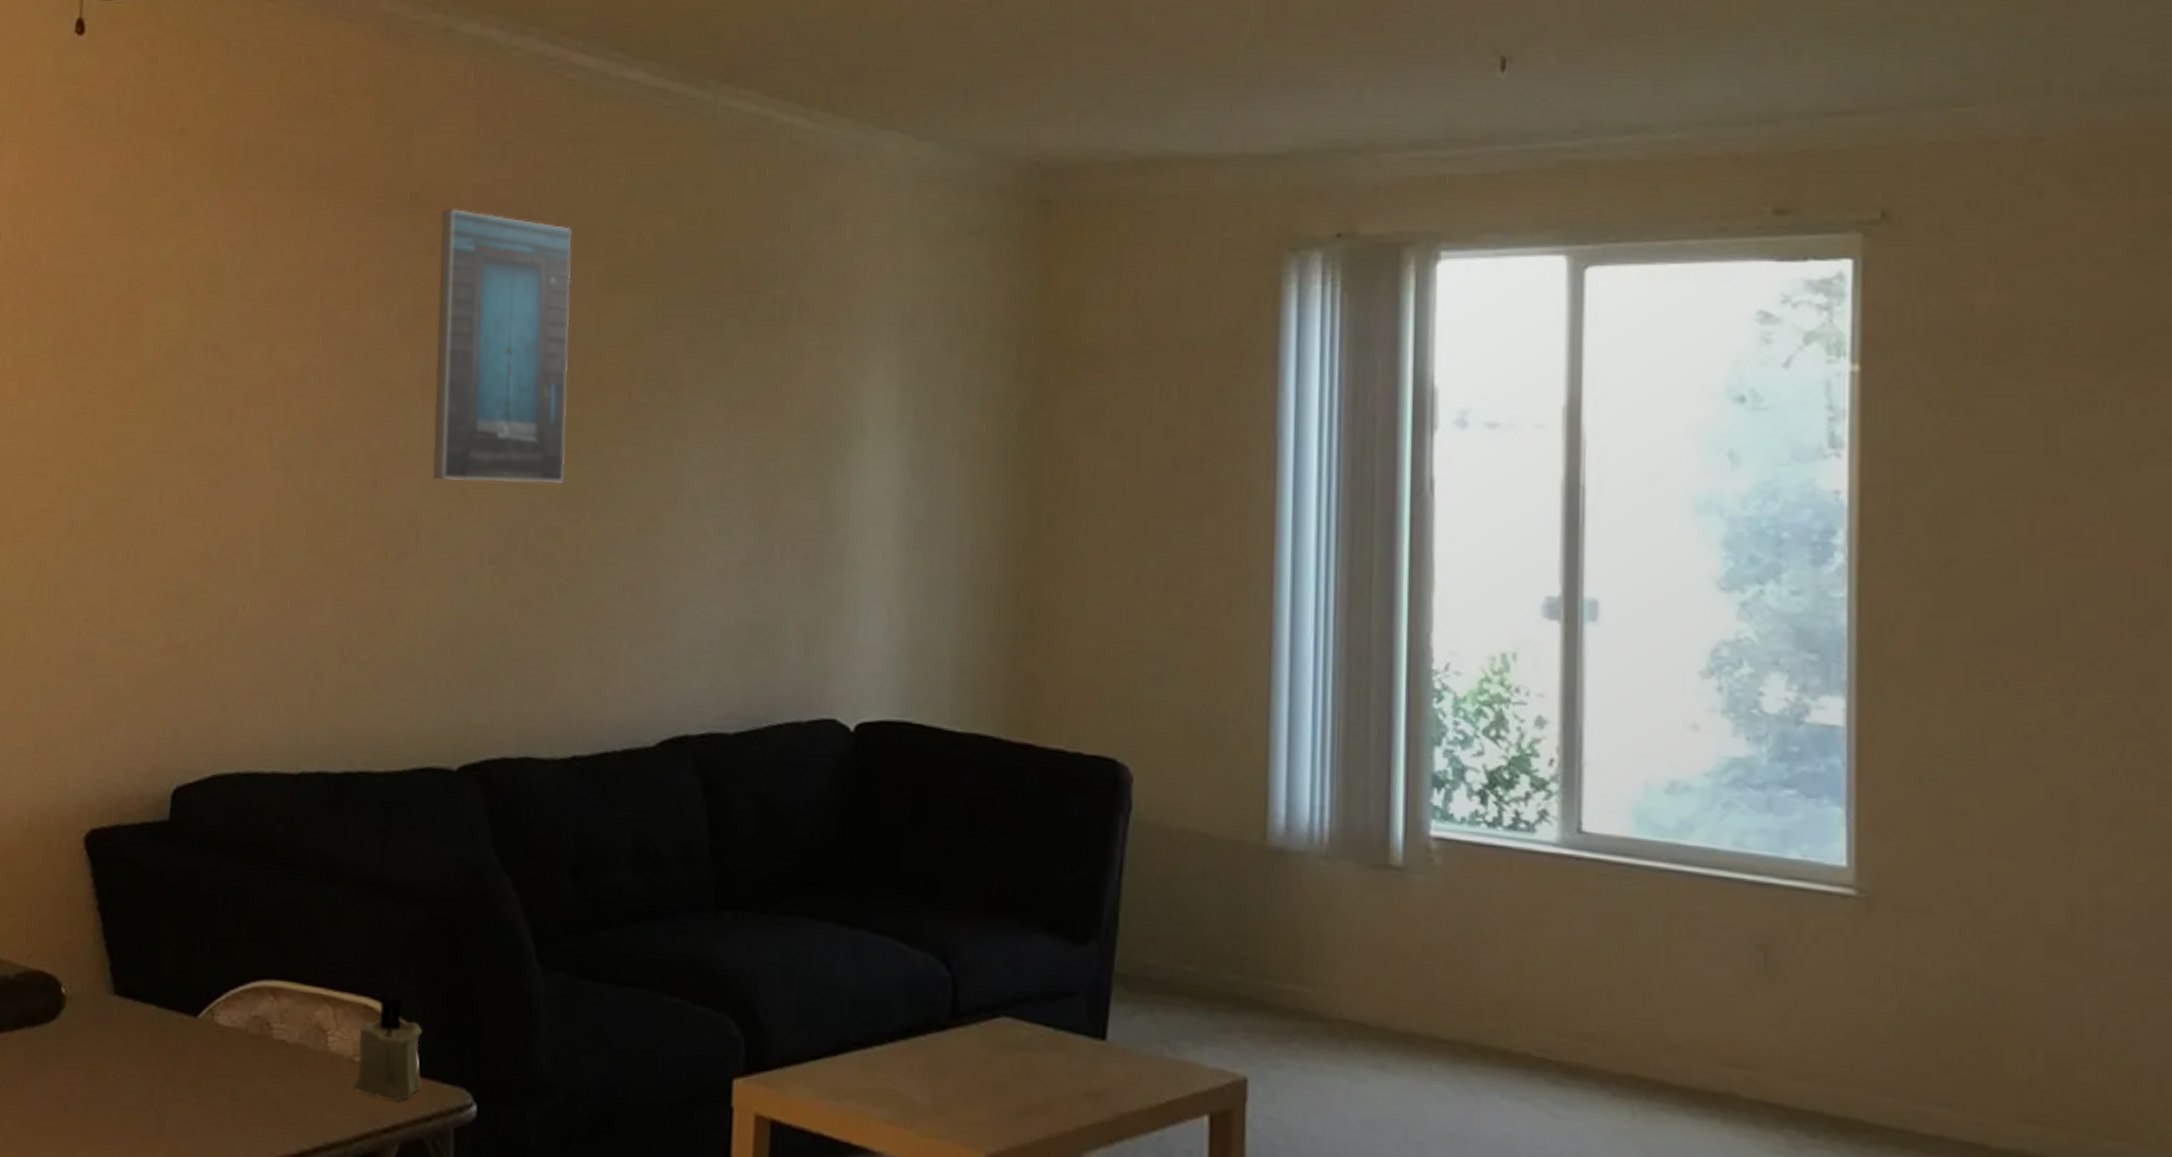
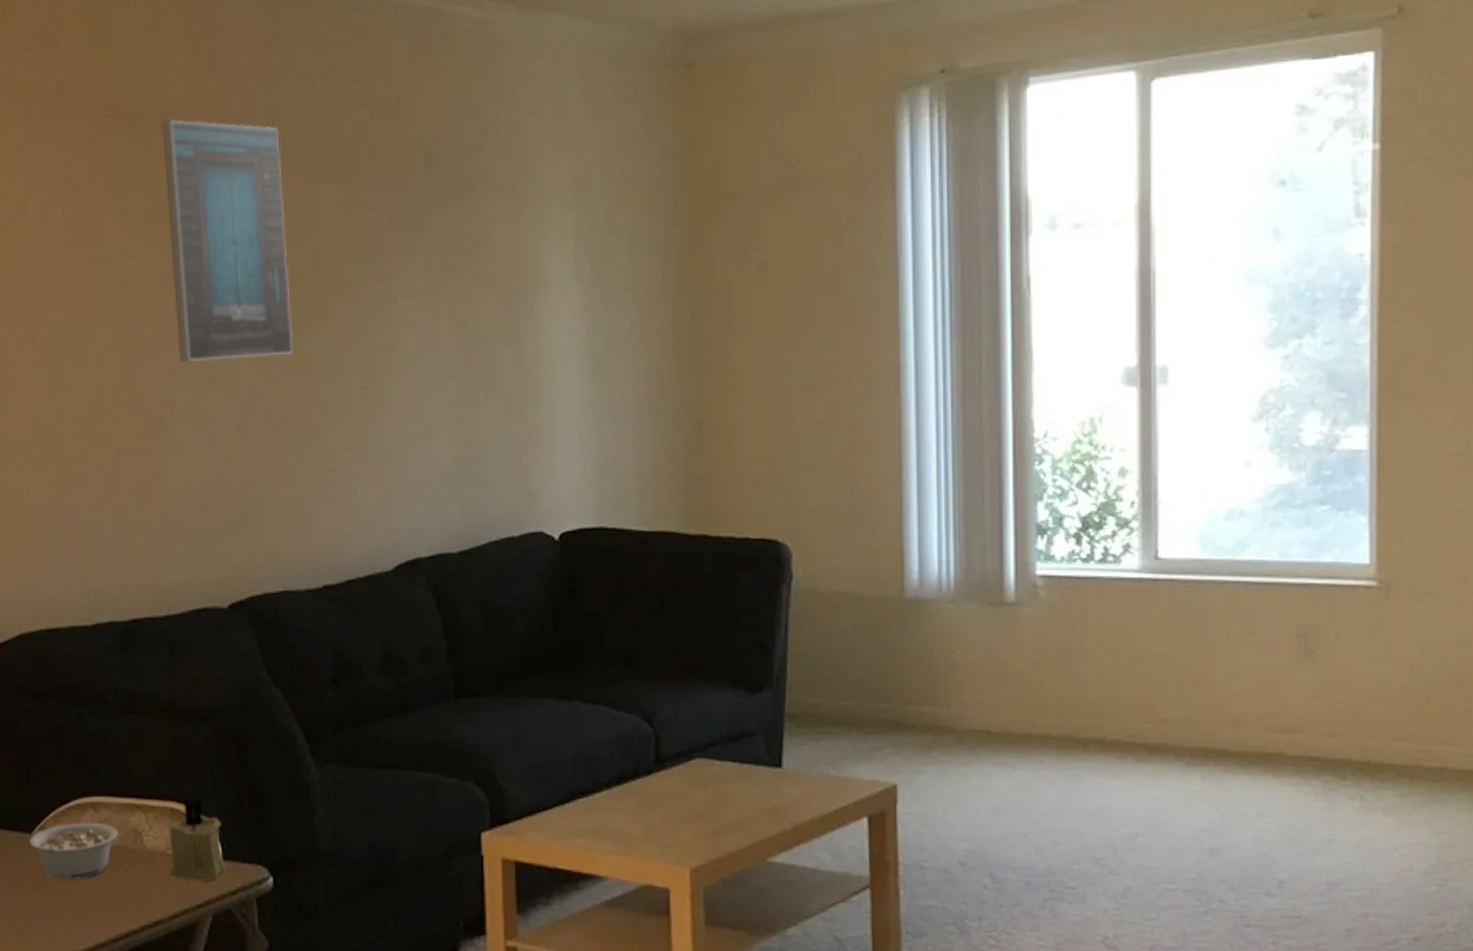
legume: none [193,1010,299,1080] -> present [29,822,118,880]

